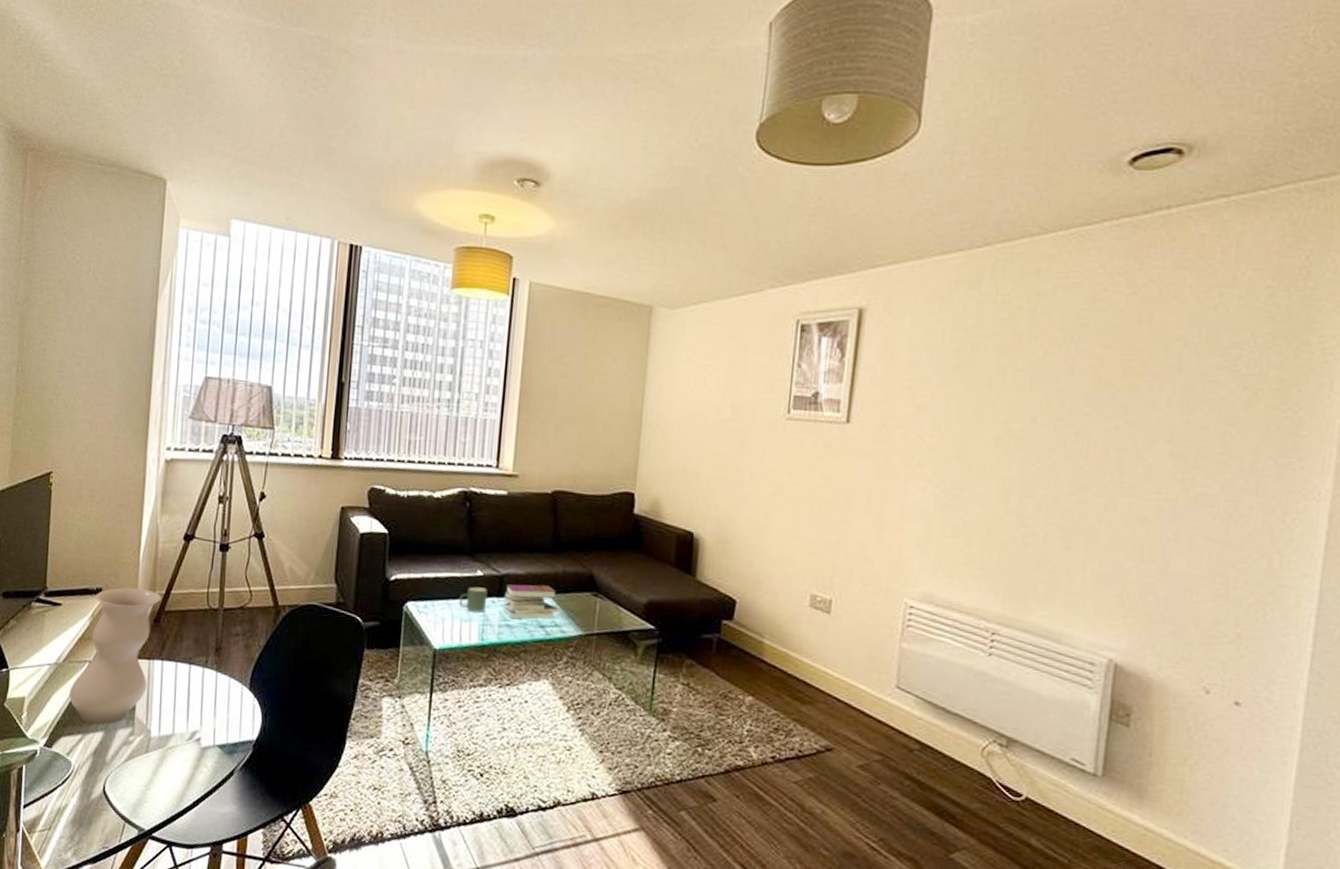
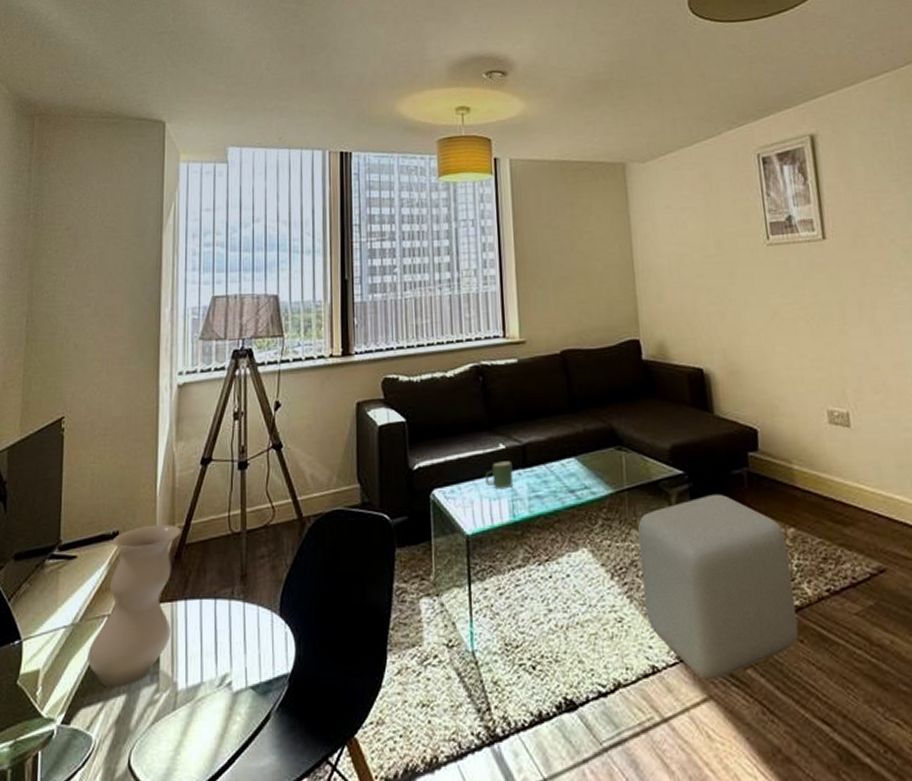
books: present [502,584,559,620] -> none [529,447,586,489]
pouf: none [595,652,743,815] -> present [637,494,799,681]

